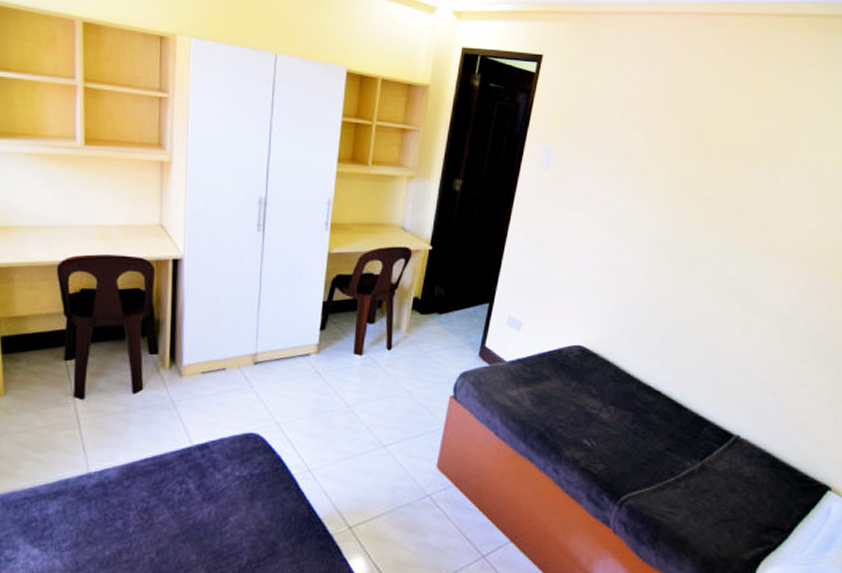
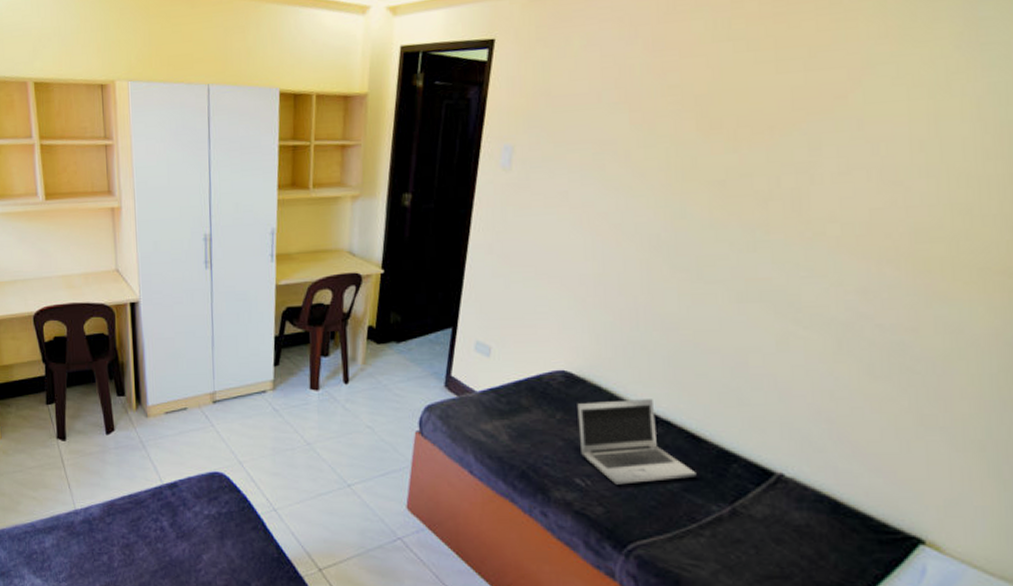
laptop: none [588,372,677,445] -> present [577,399,697,485]

